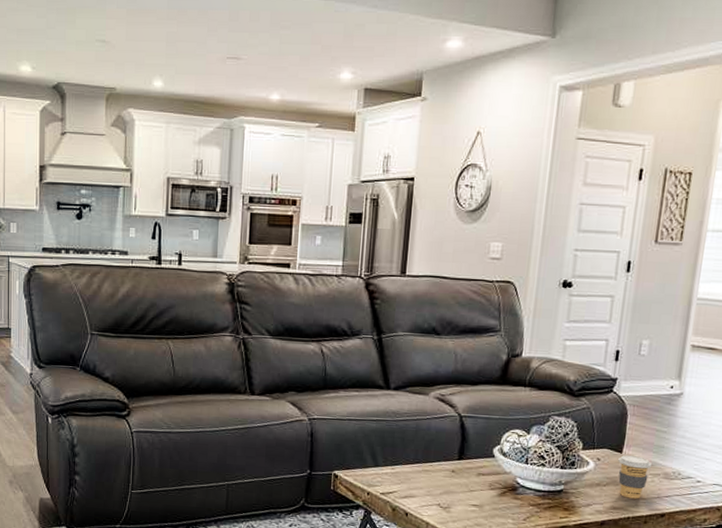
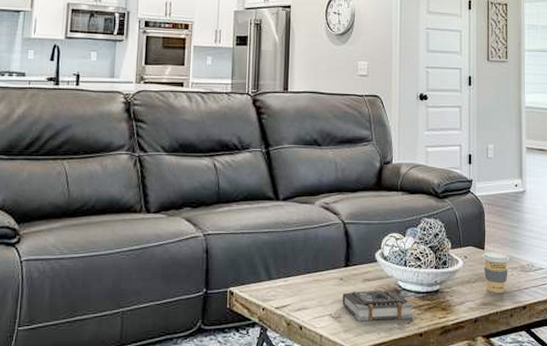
book: none [452,484,532,516] -> present [342,290,413,322]

